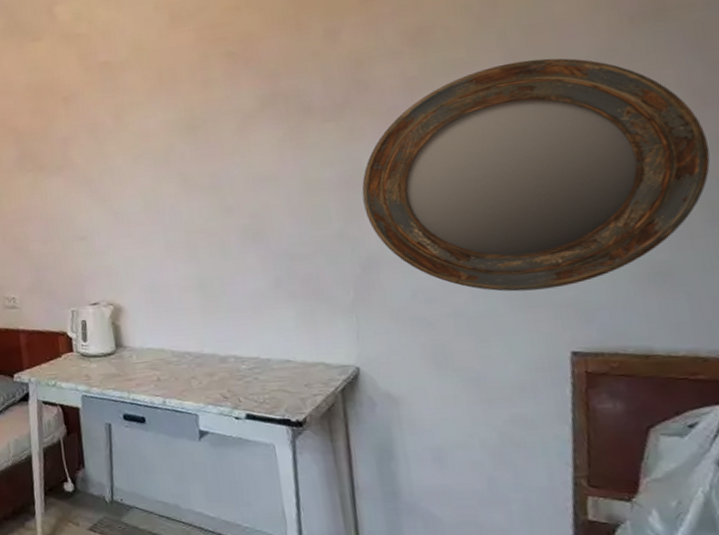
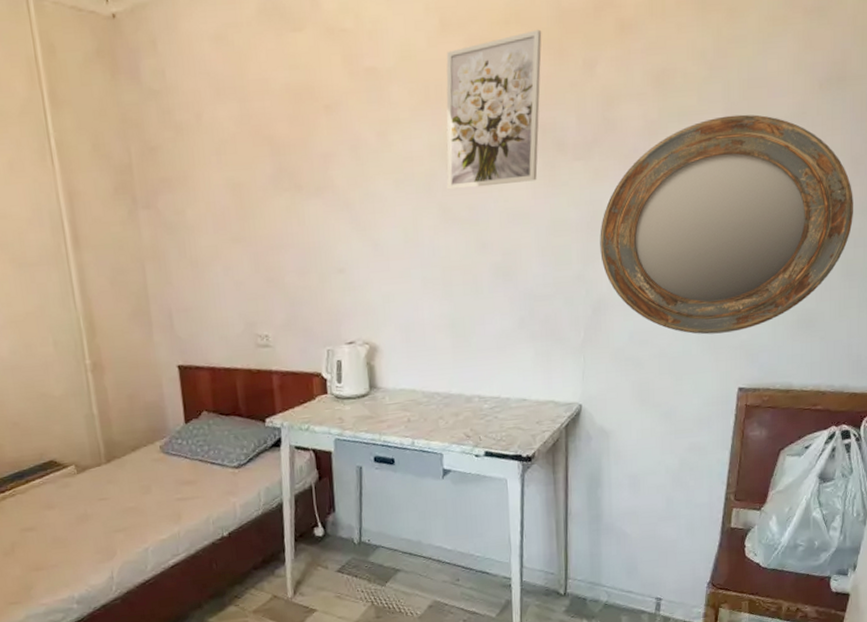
wall art: none [177,9,283,160] -> present [446,29,542,190]

